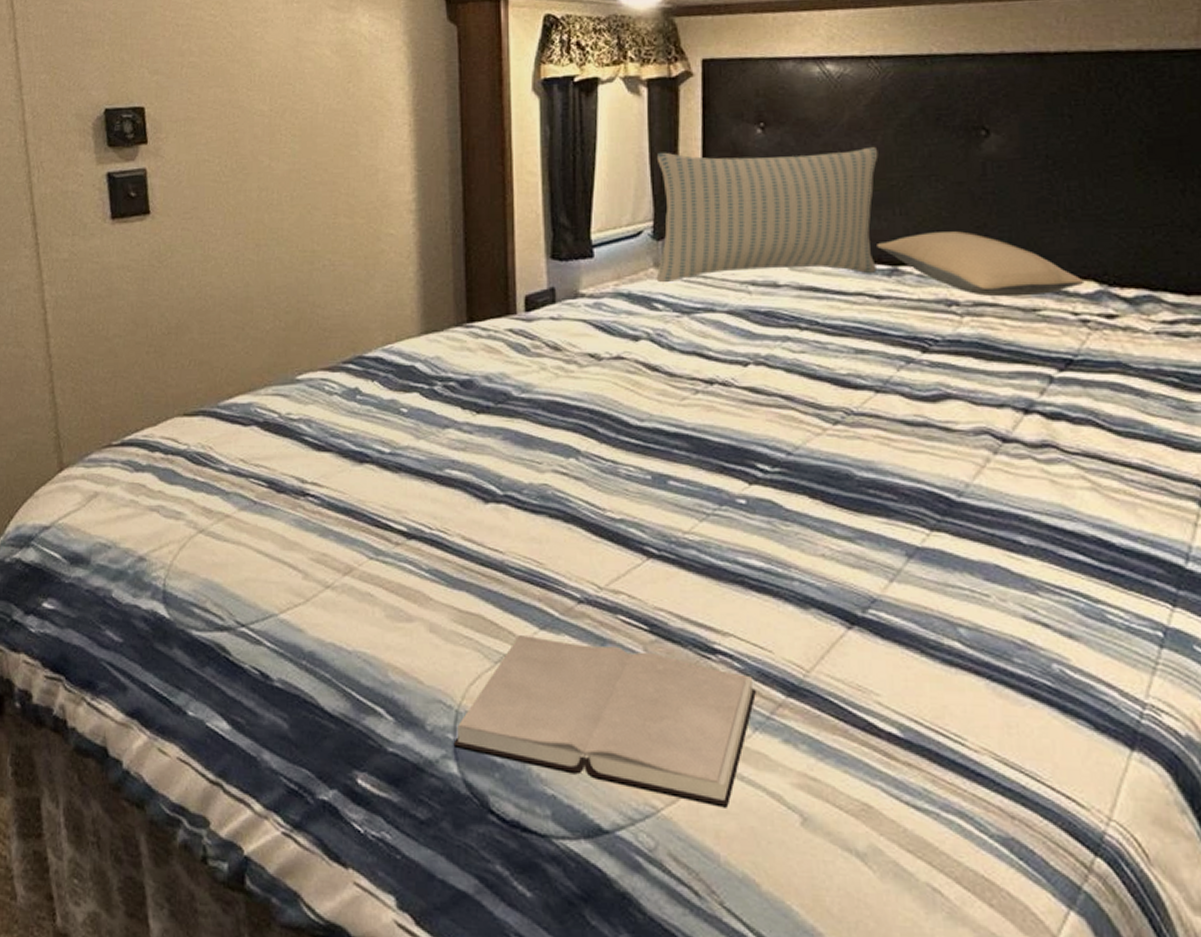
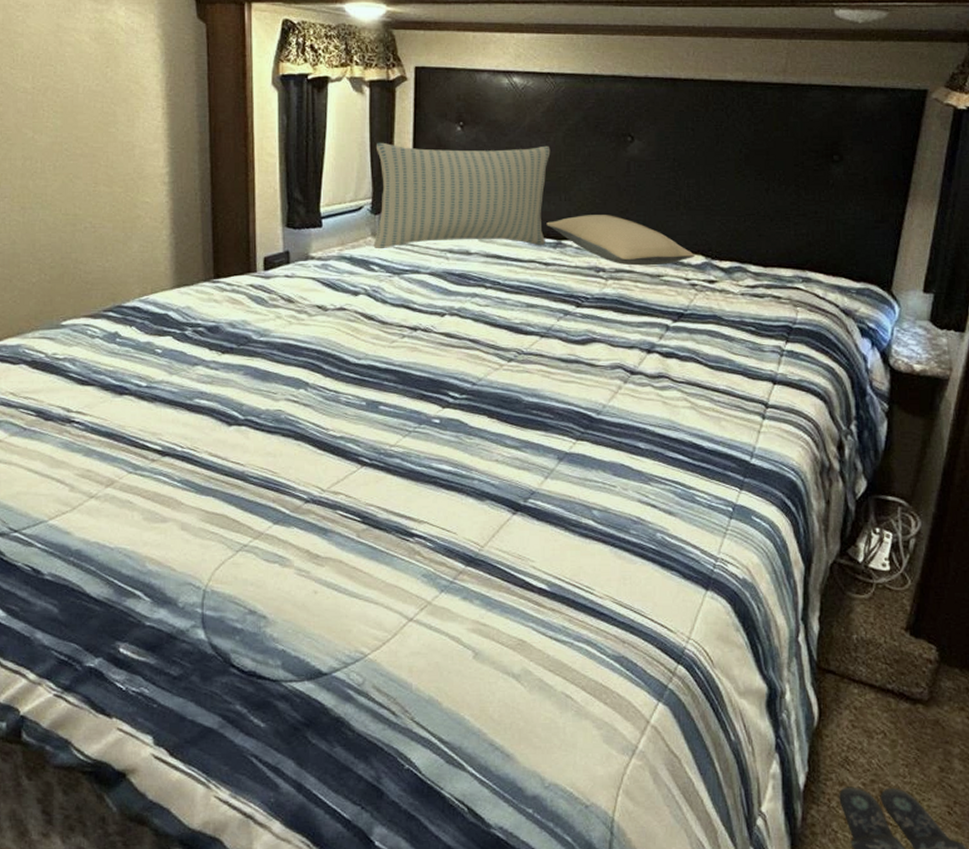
hardback book: present [453,635,756,808] -> none [201,529,443,650]

